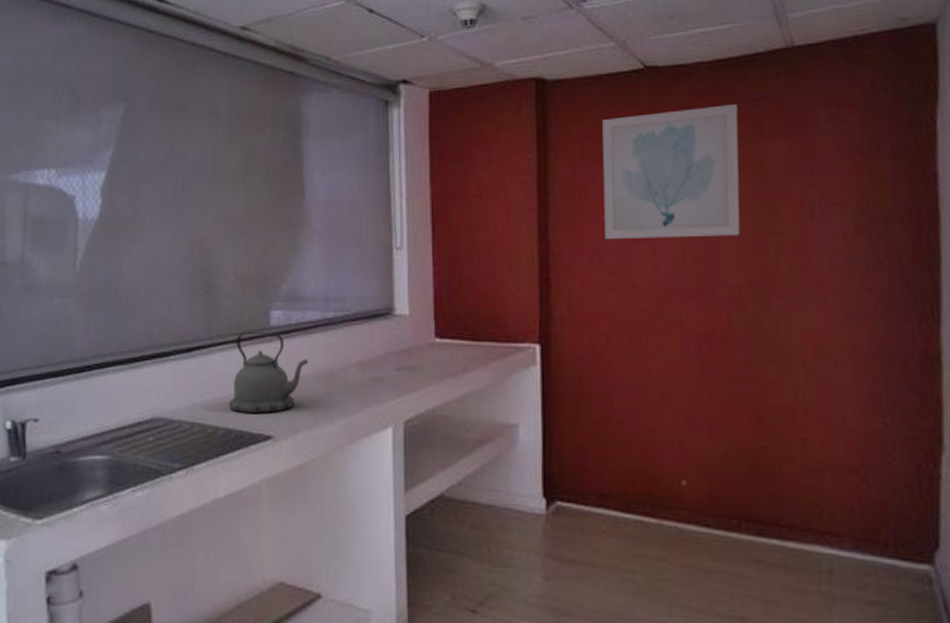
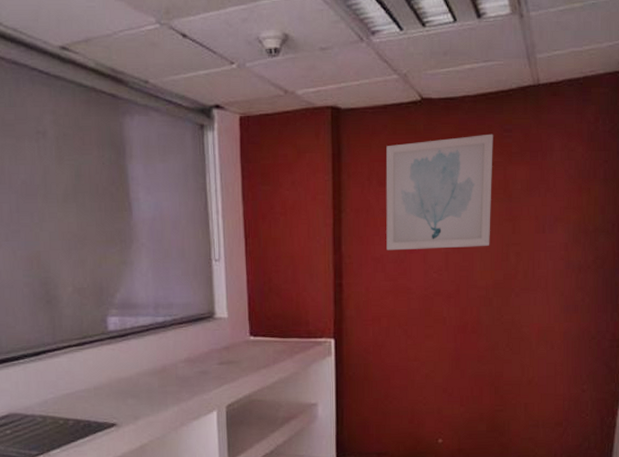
kettle: present [228,332,308,413] -> none [75,336,143,406]

